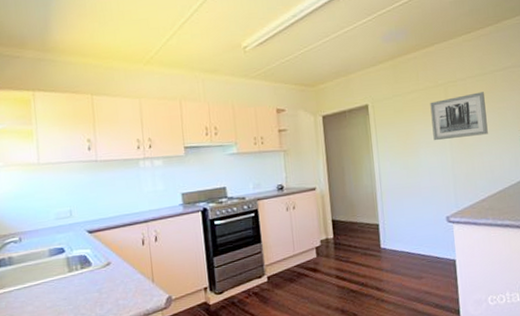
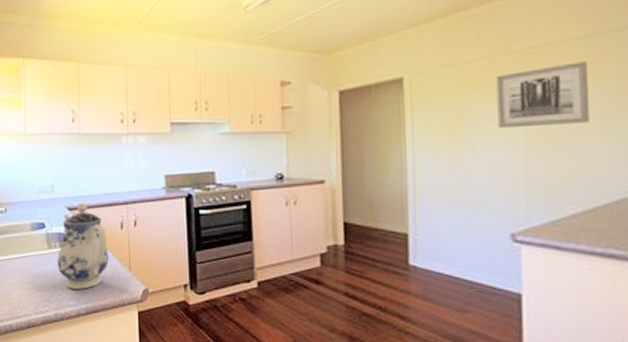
teapot: none [79,224,132,307] -> present [57,203,109,289]

